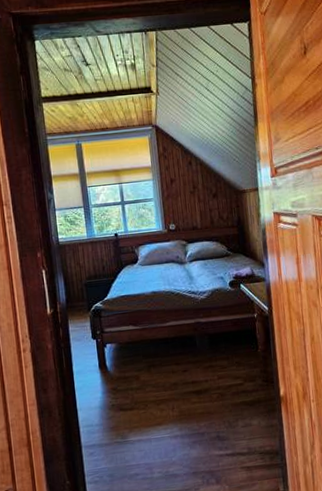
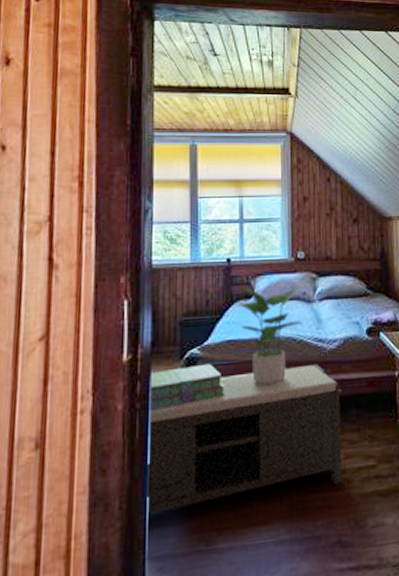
stack of books: none [69,313,124,349] -> present [150,363,226,411]
bench: none [72,310,217,419] -> present [147,363,343,515]
potted plant: none [127,252,179,328] -> present [238,287,304,385]

